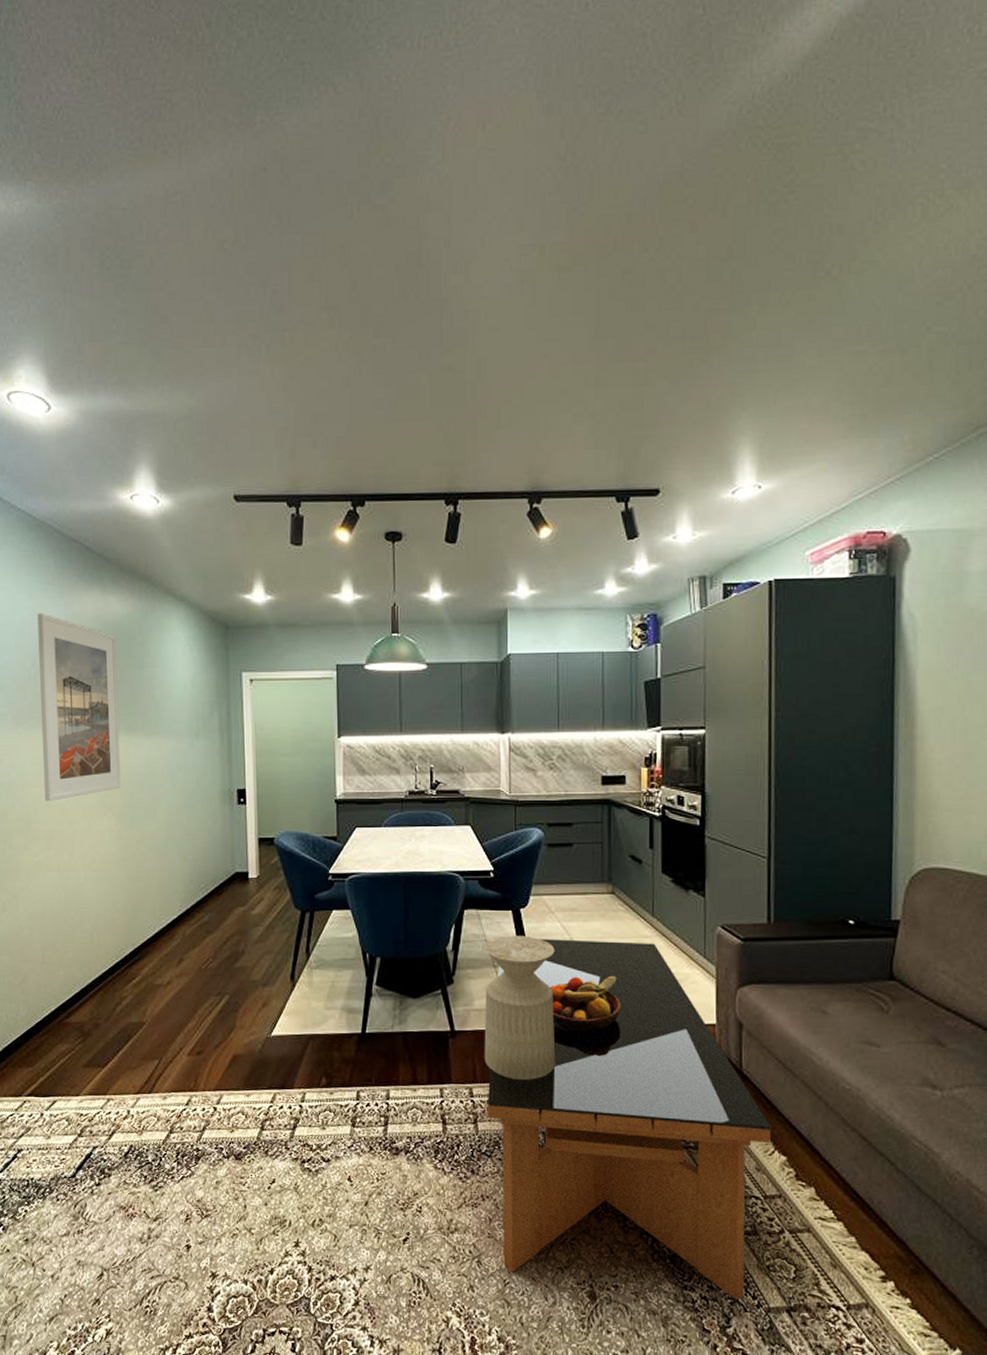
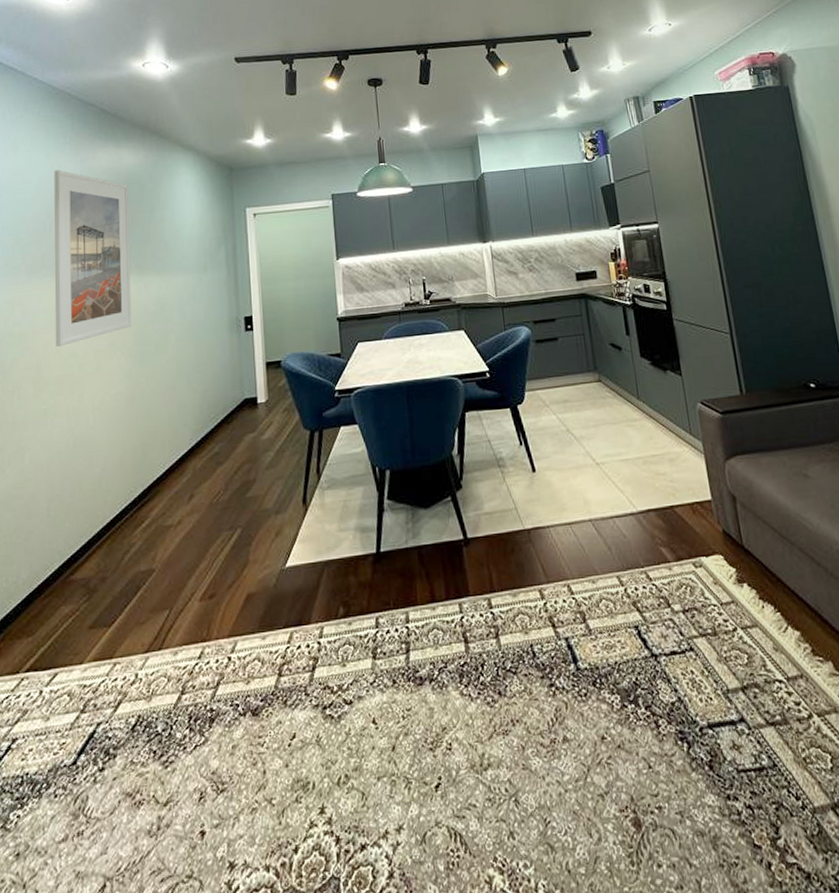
side table: present [484,935,556,1080] -> none [487,431,569,584]
coffee table: present [487,938,771,1300] -> none [502,426,787,809]
fruit bowl: present [549,975,621,1032] -> none [553,462,623,526]

